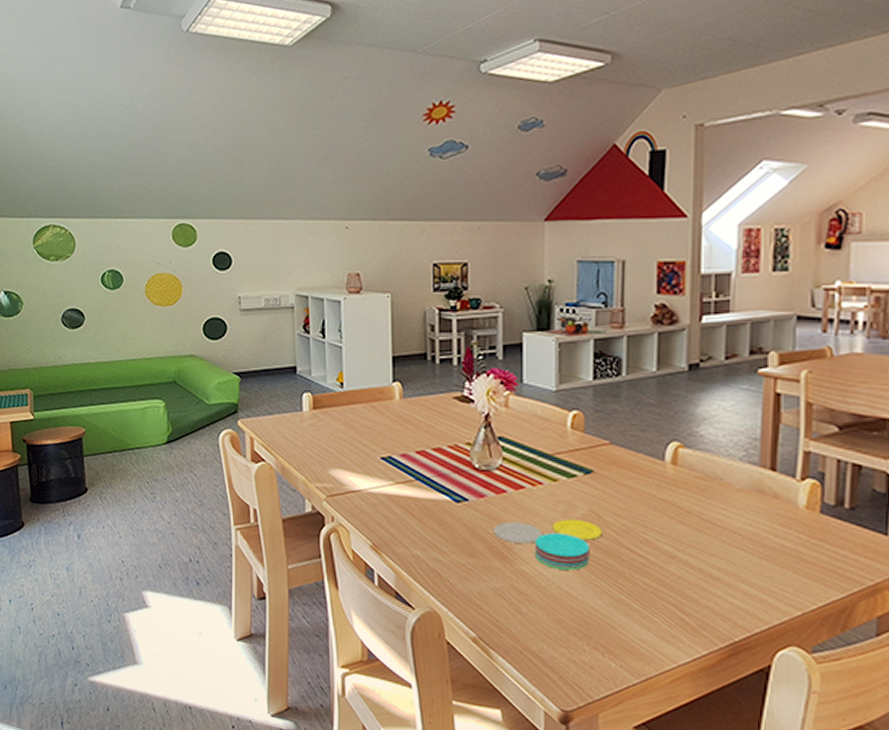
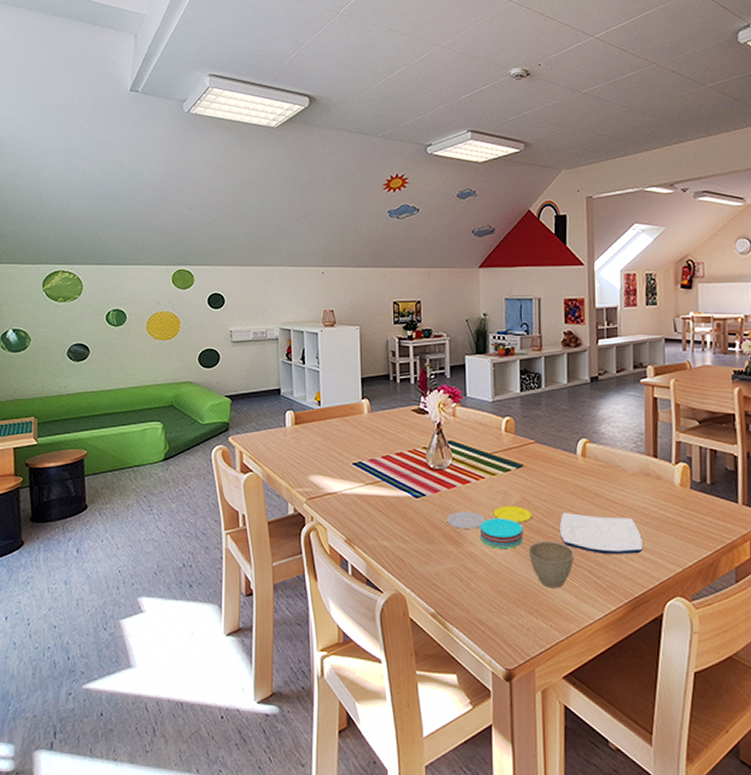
cup: none [595,564,656,622] -> present [528,540,575,588]
plate: none [638,531,748,590] -> present [560,512,643,554]

